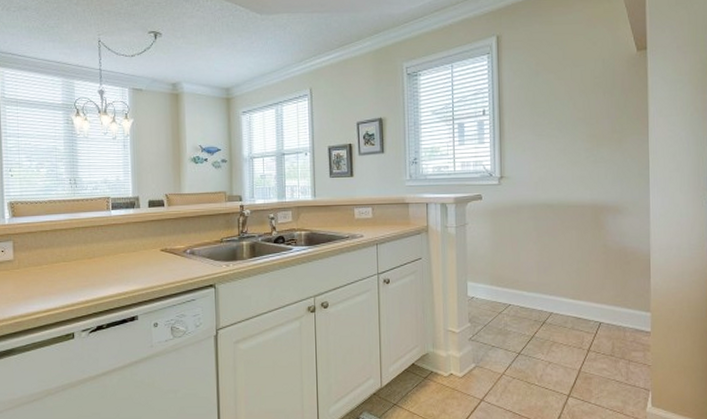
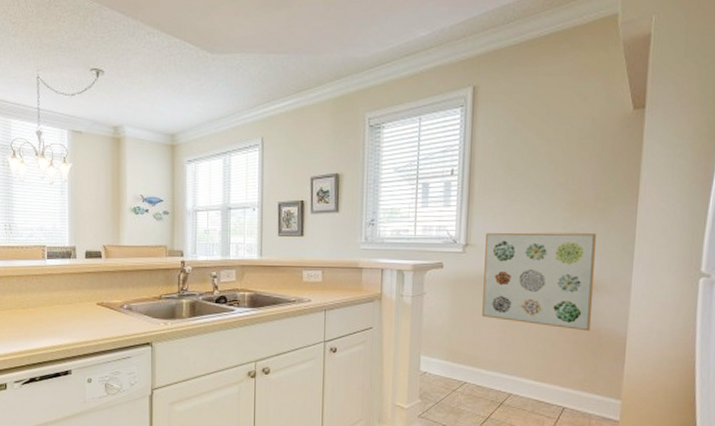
wall art: none [518,162,618,251] -> present [482,232,597,331]

